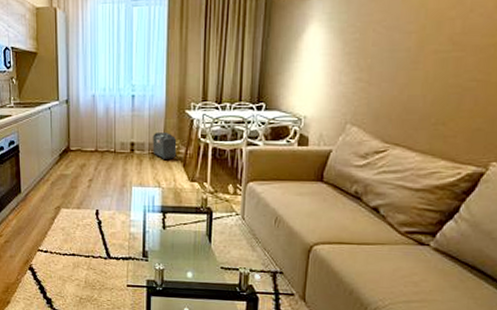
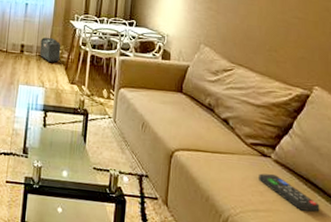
remote control: none [413,263,487,300] -> present [259,173,320,212]

